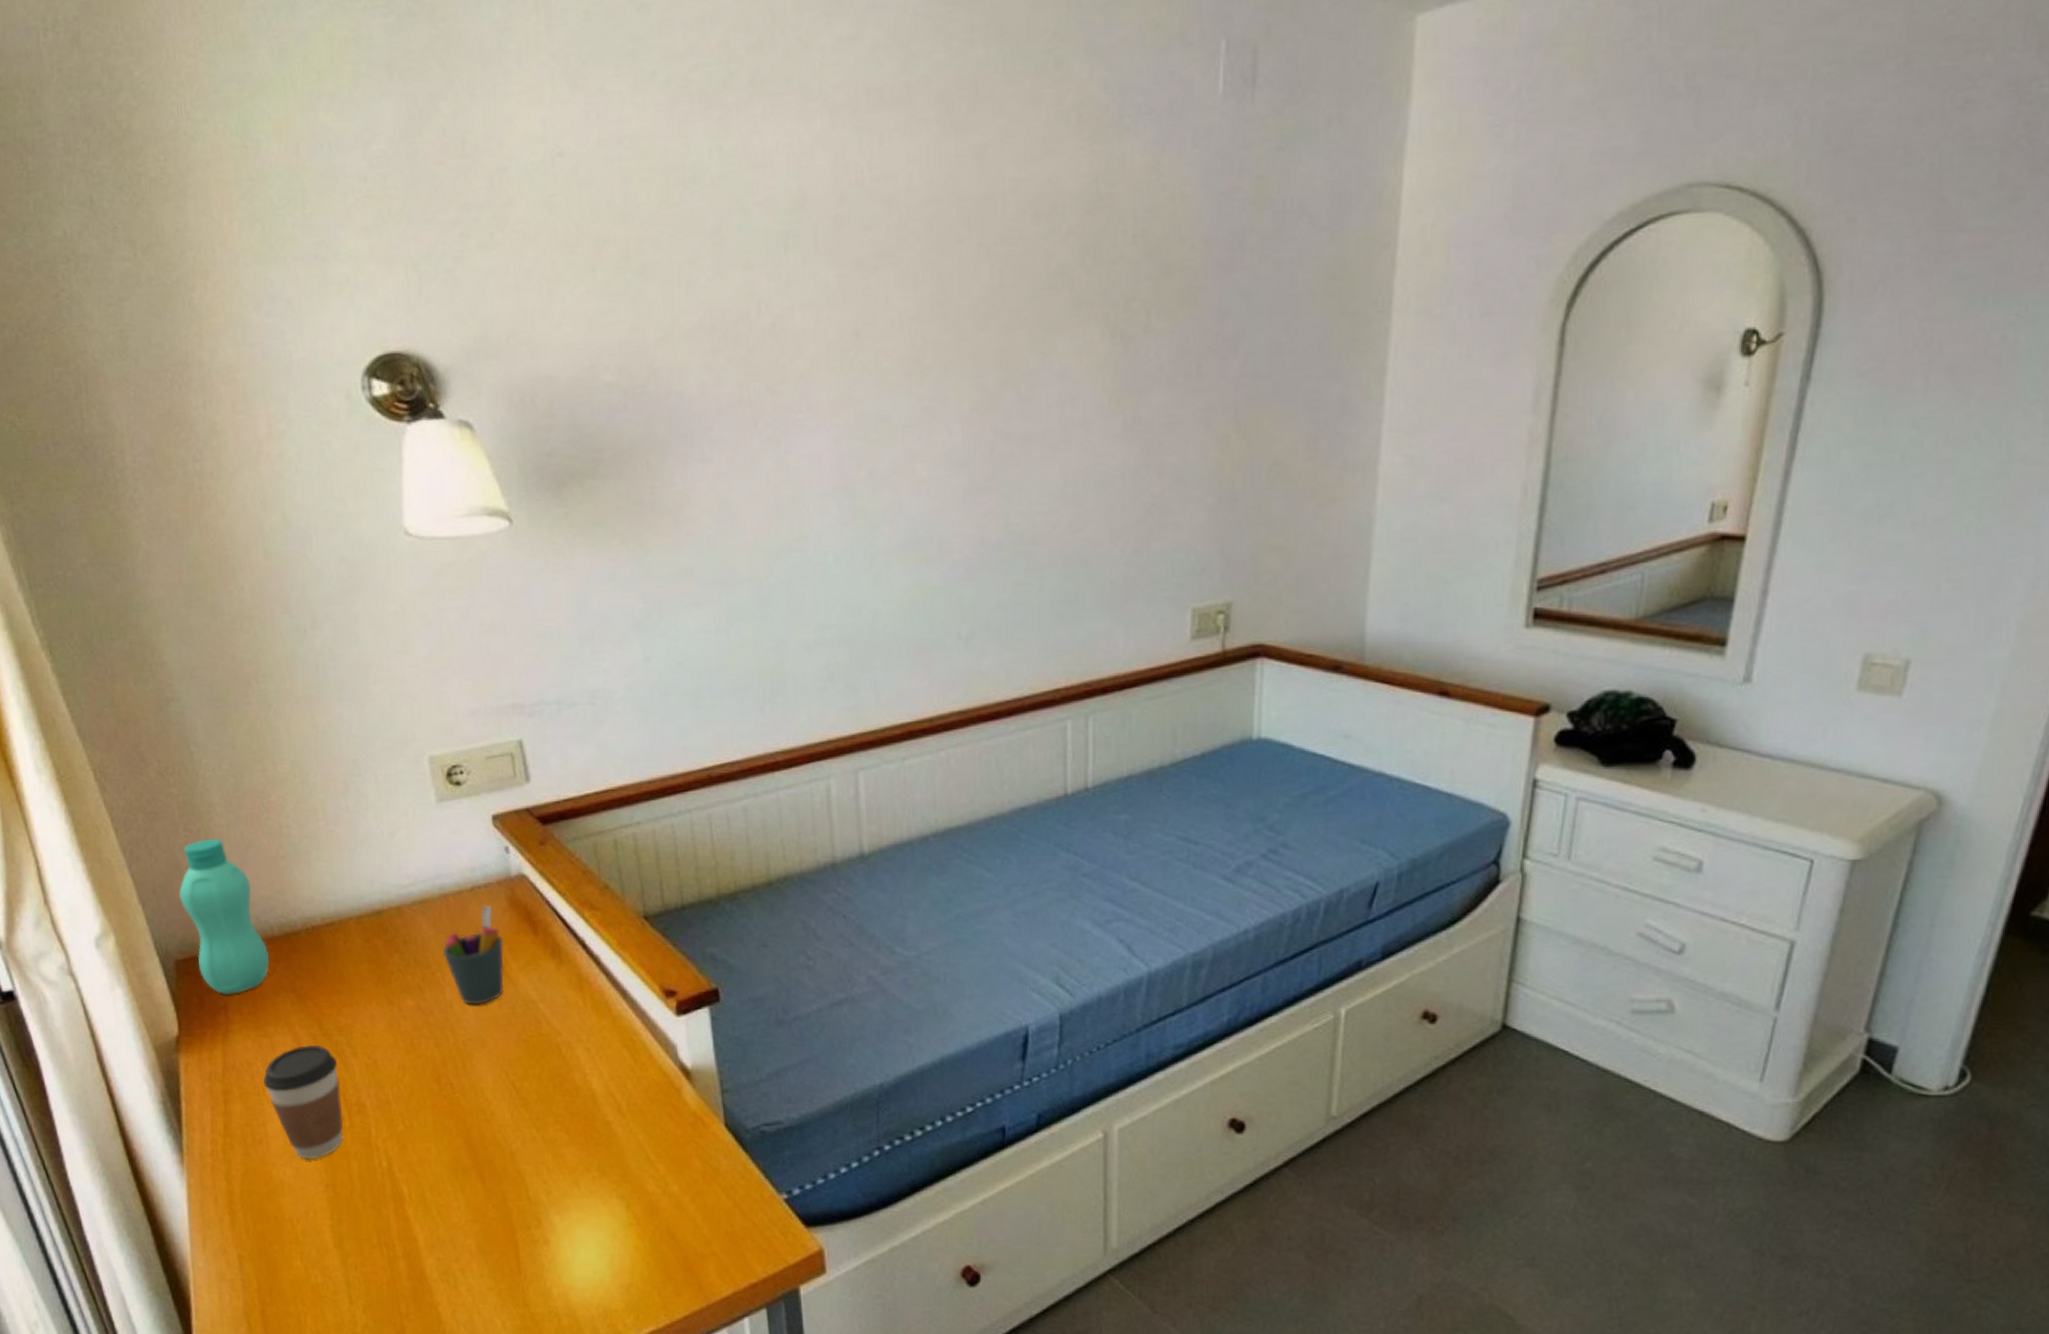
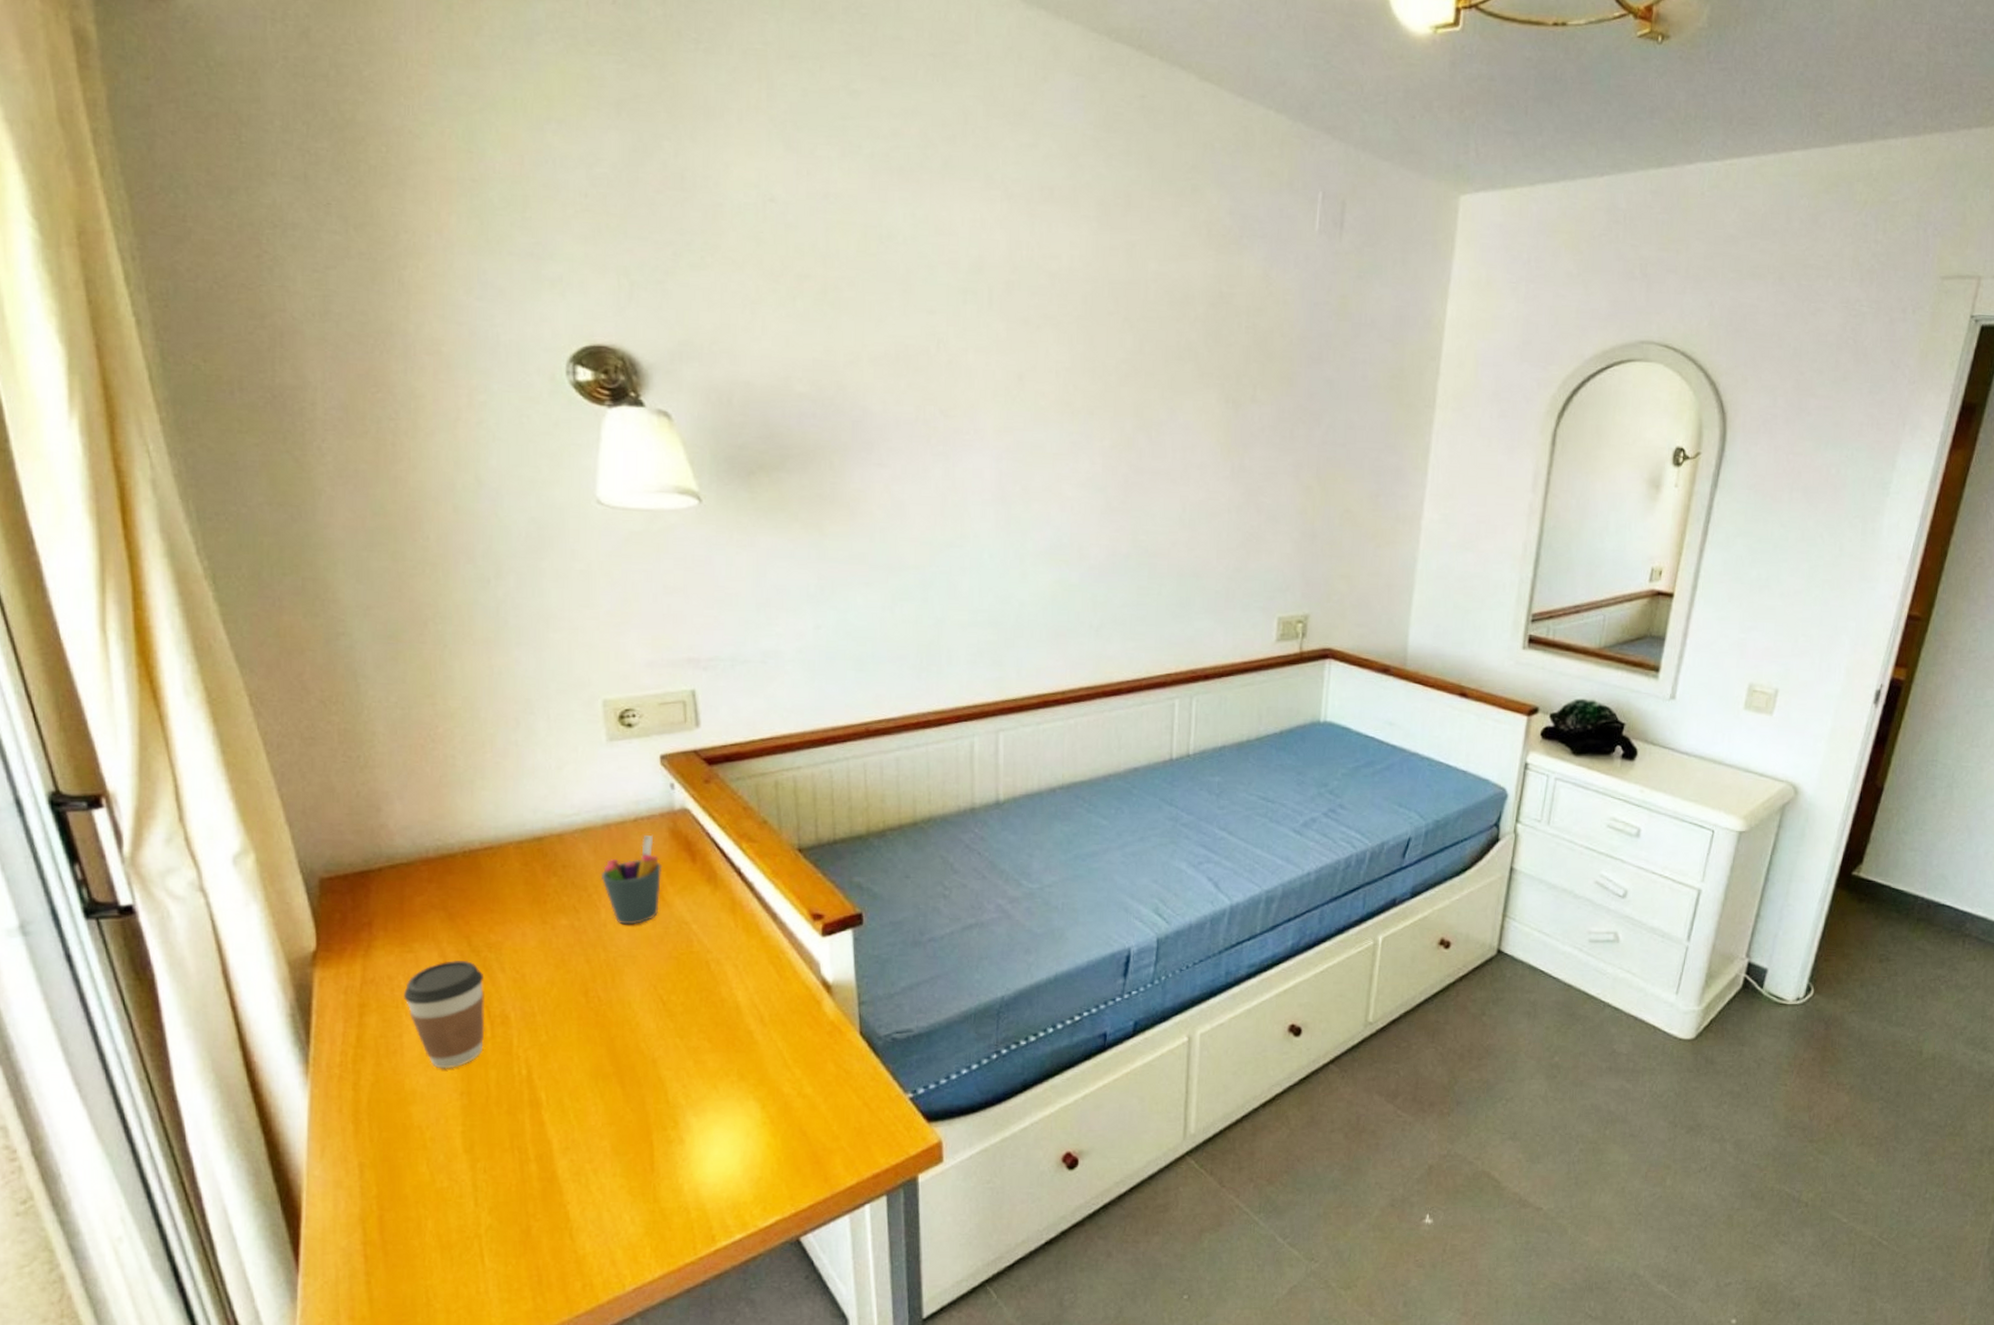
bottle: present [178,838,269,994] -> none [330,765,421,912]

